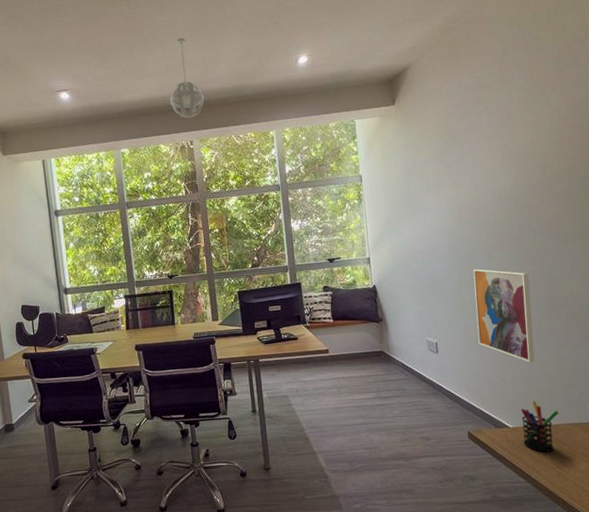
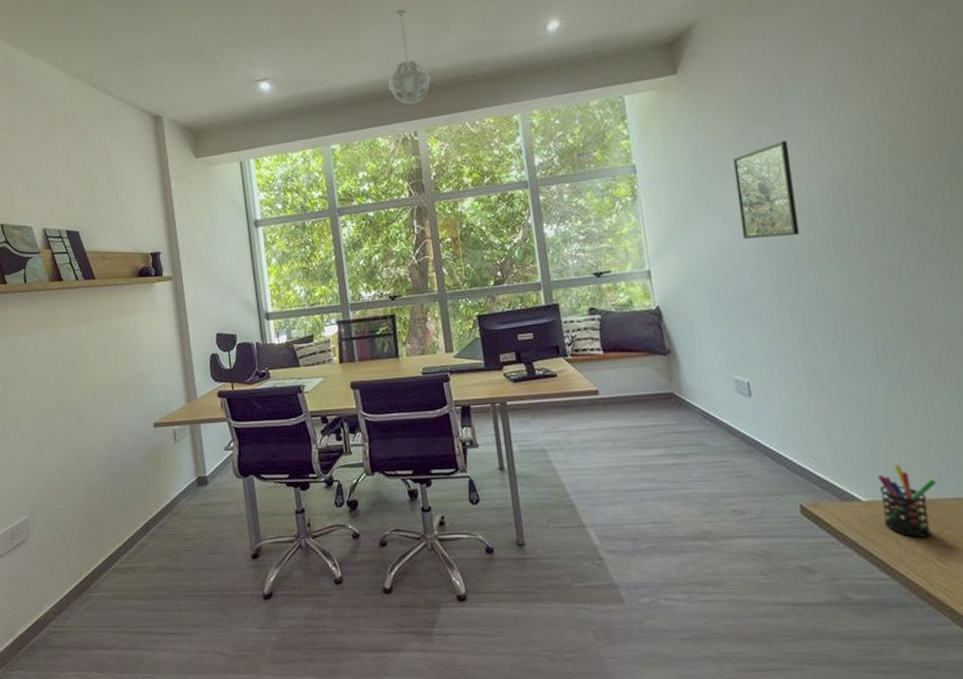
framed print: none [433,161,477,236] -> present [733,140,800,240]
wall art: present [473,268,535,363] -> none [796,283,896,411]

